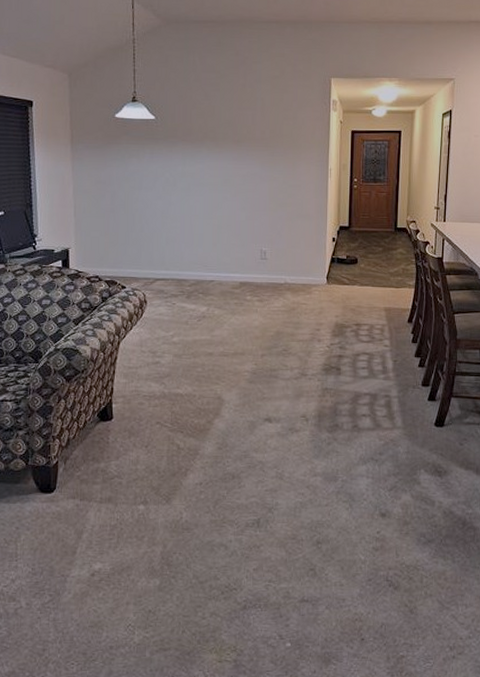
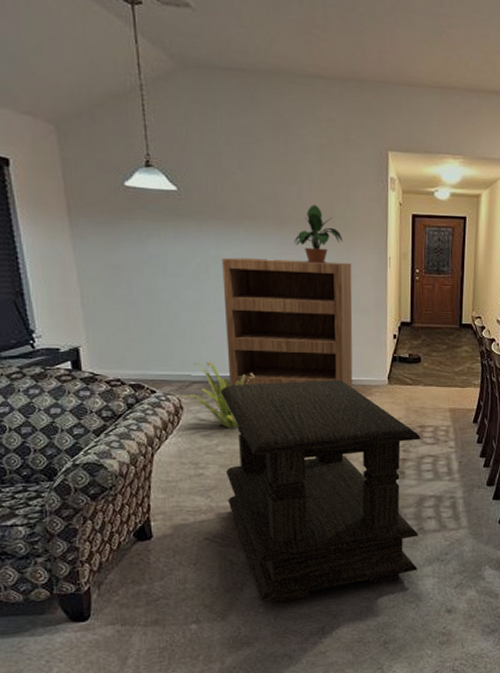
decorative plant: none [144,261,208,321] -> present [179,361,255,428]
coffee table: none [178,279,357,491] -> present [220,380,421,603]
bookshelf: none [186,172,297,286] -> present [222,257,353,387]
potted plant: none [247,126,290,176] -> present [294,204,344,264]

